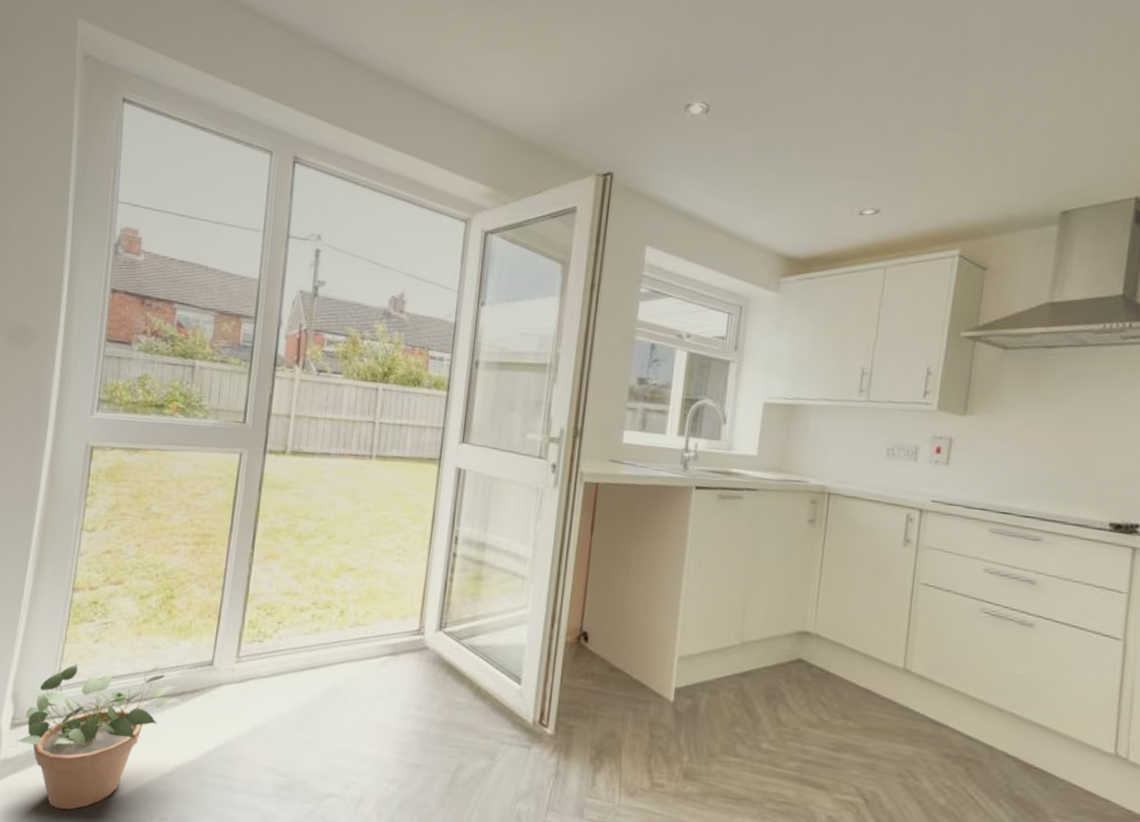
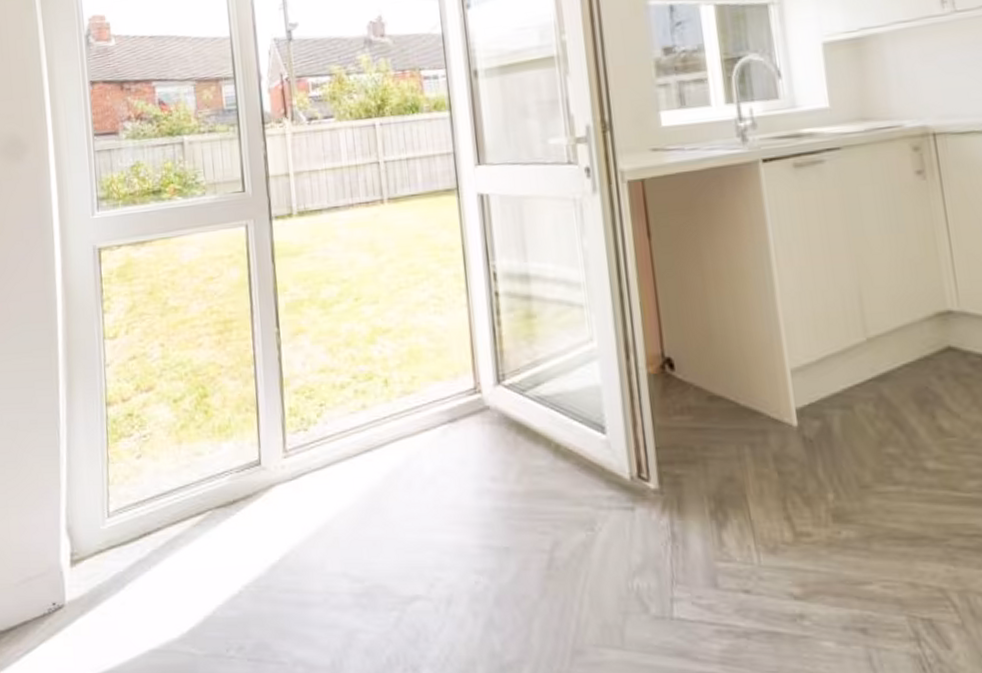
potted plant: present [17,664,181,810] -> none [79,472,235,650]

